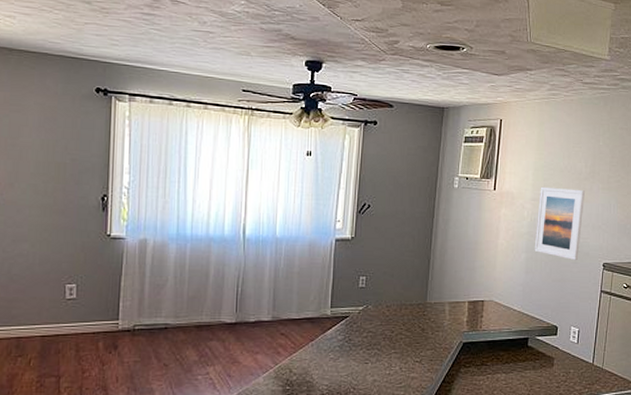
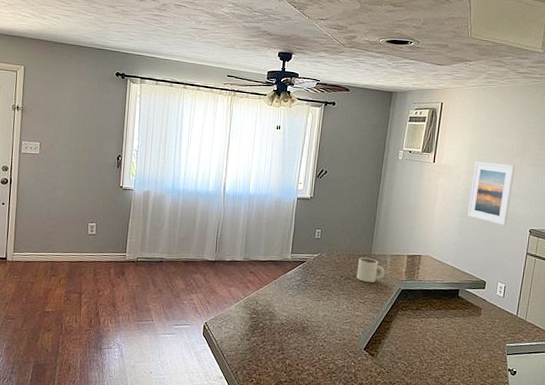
mug: none [410,307,443,337] -> present [356,257,385,283]

